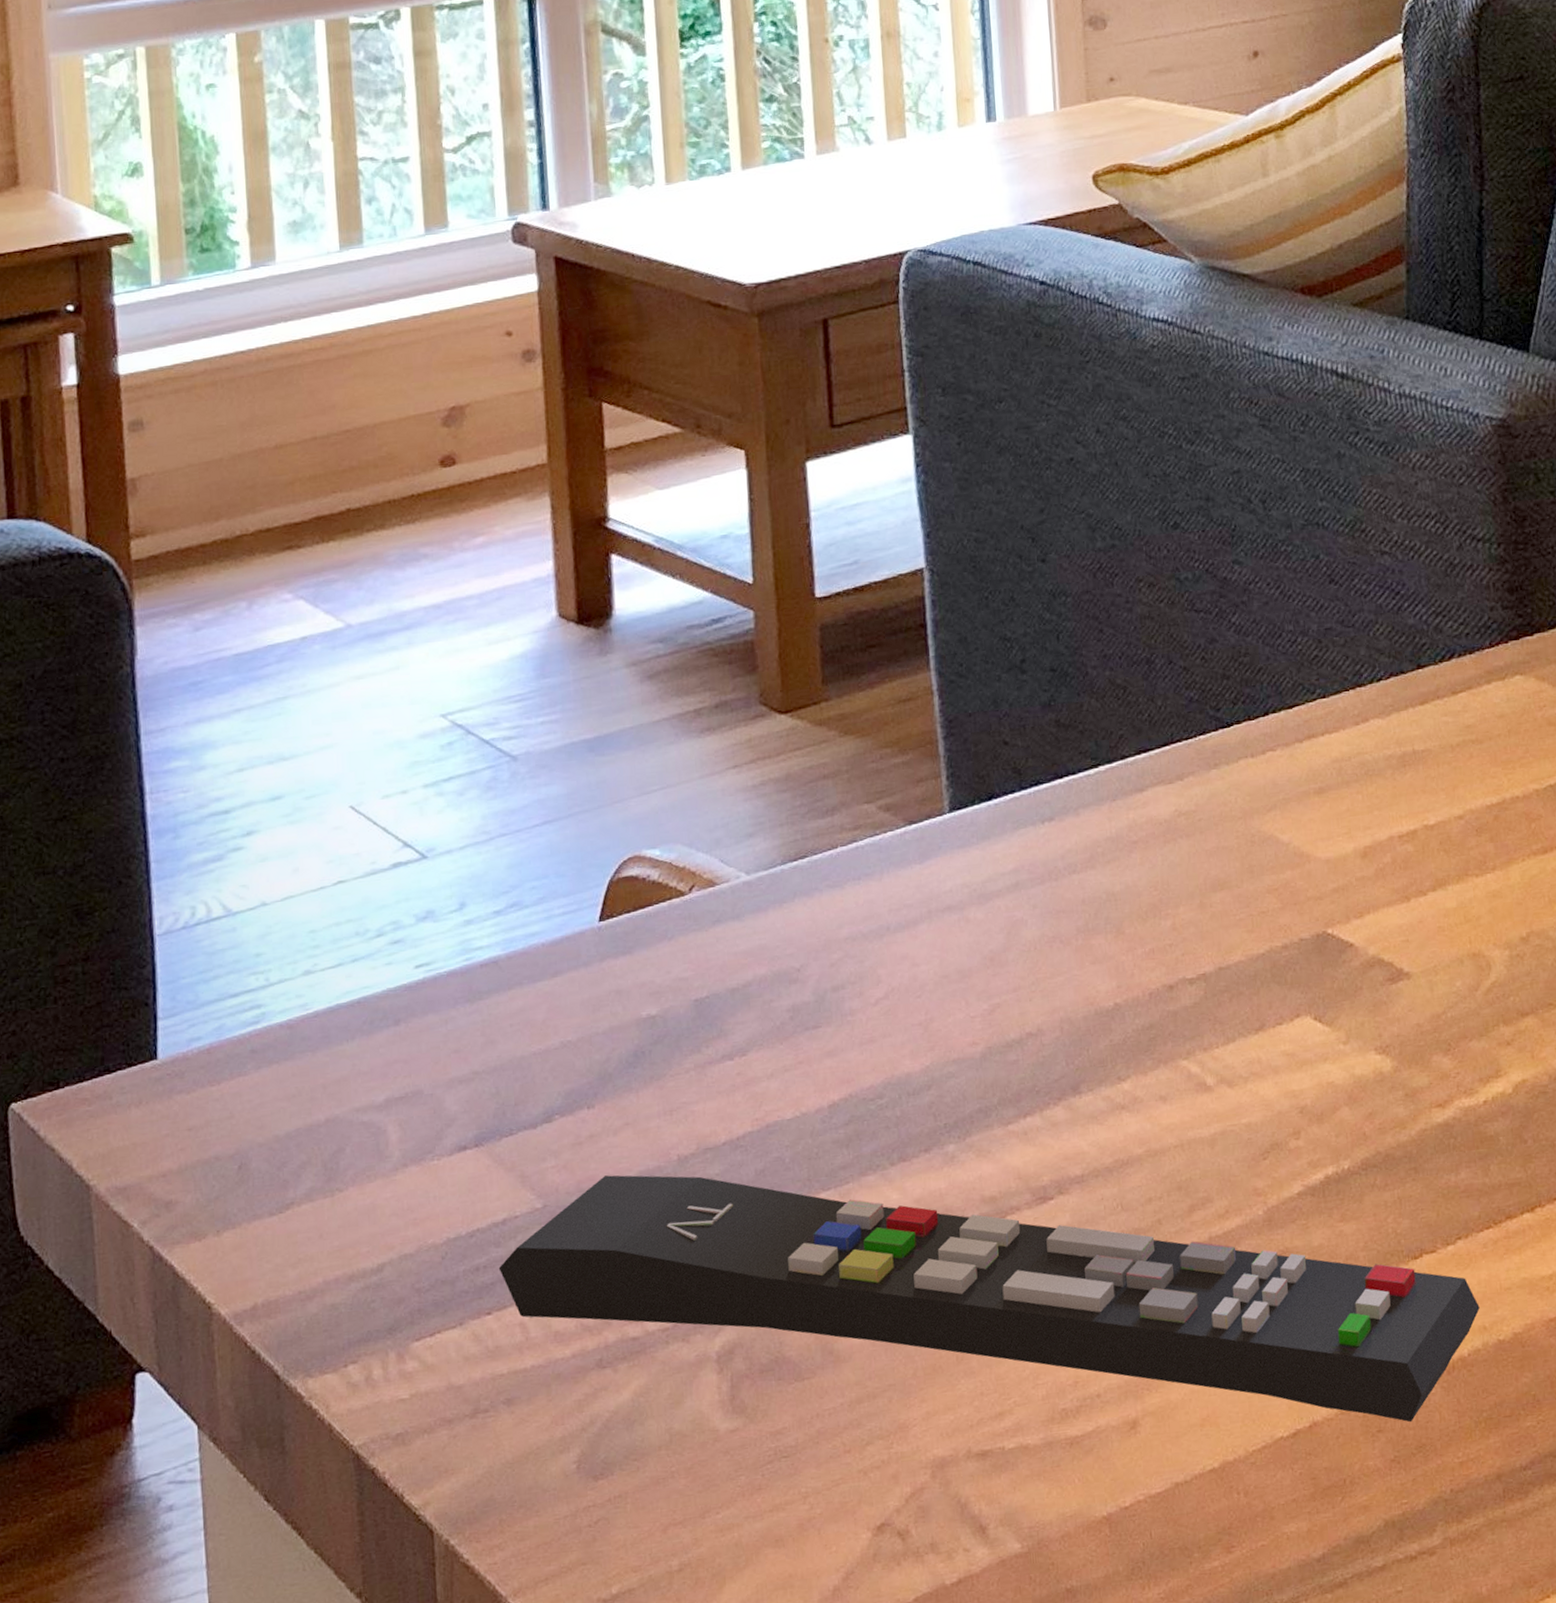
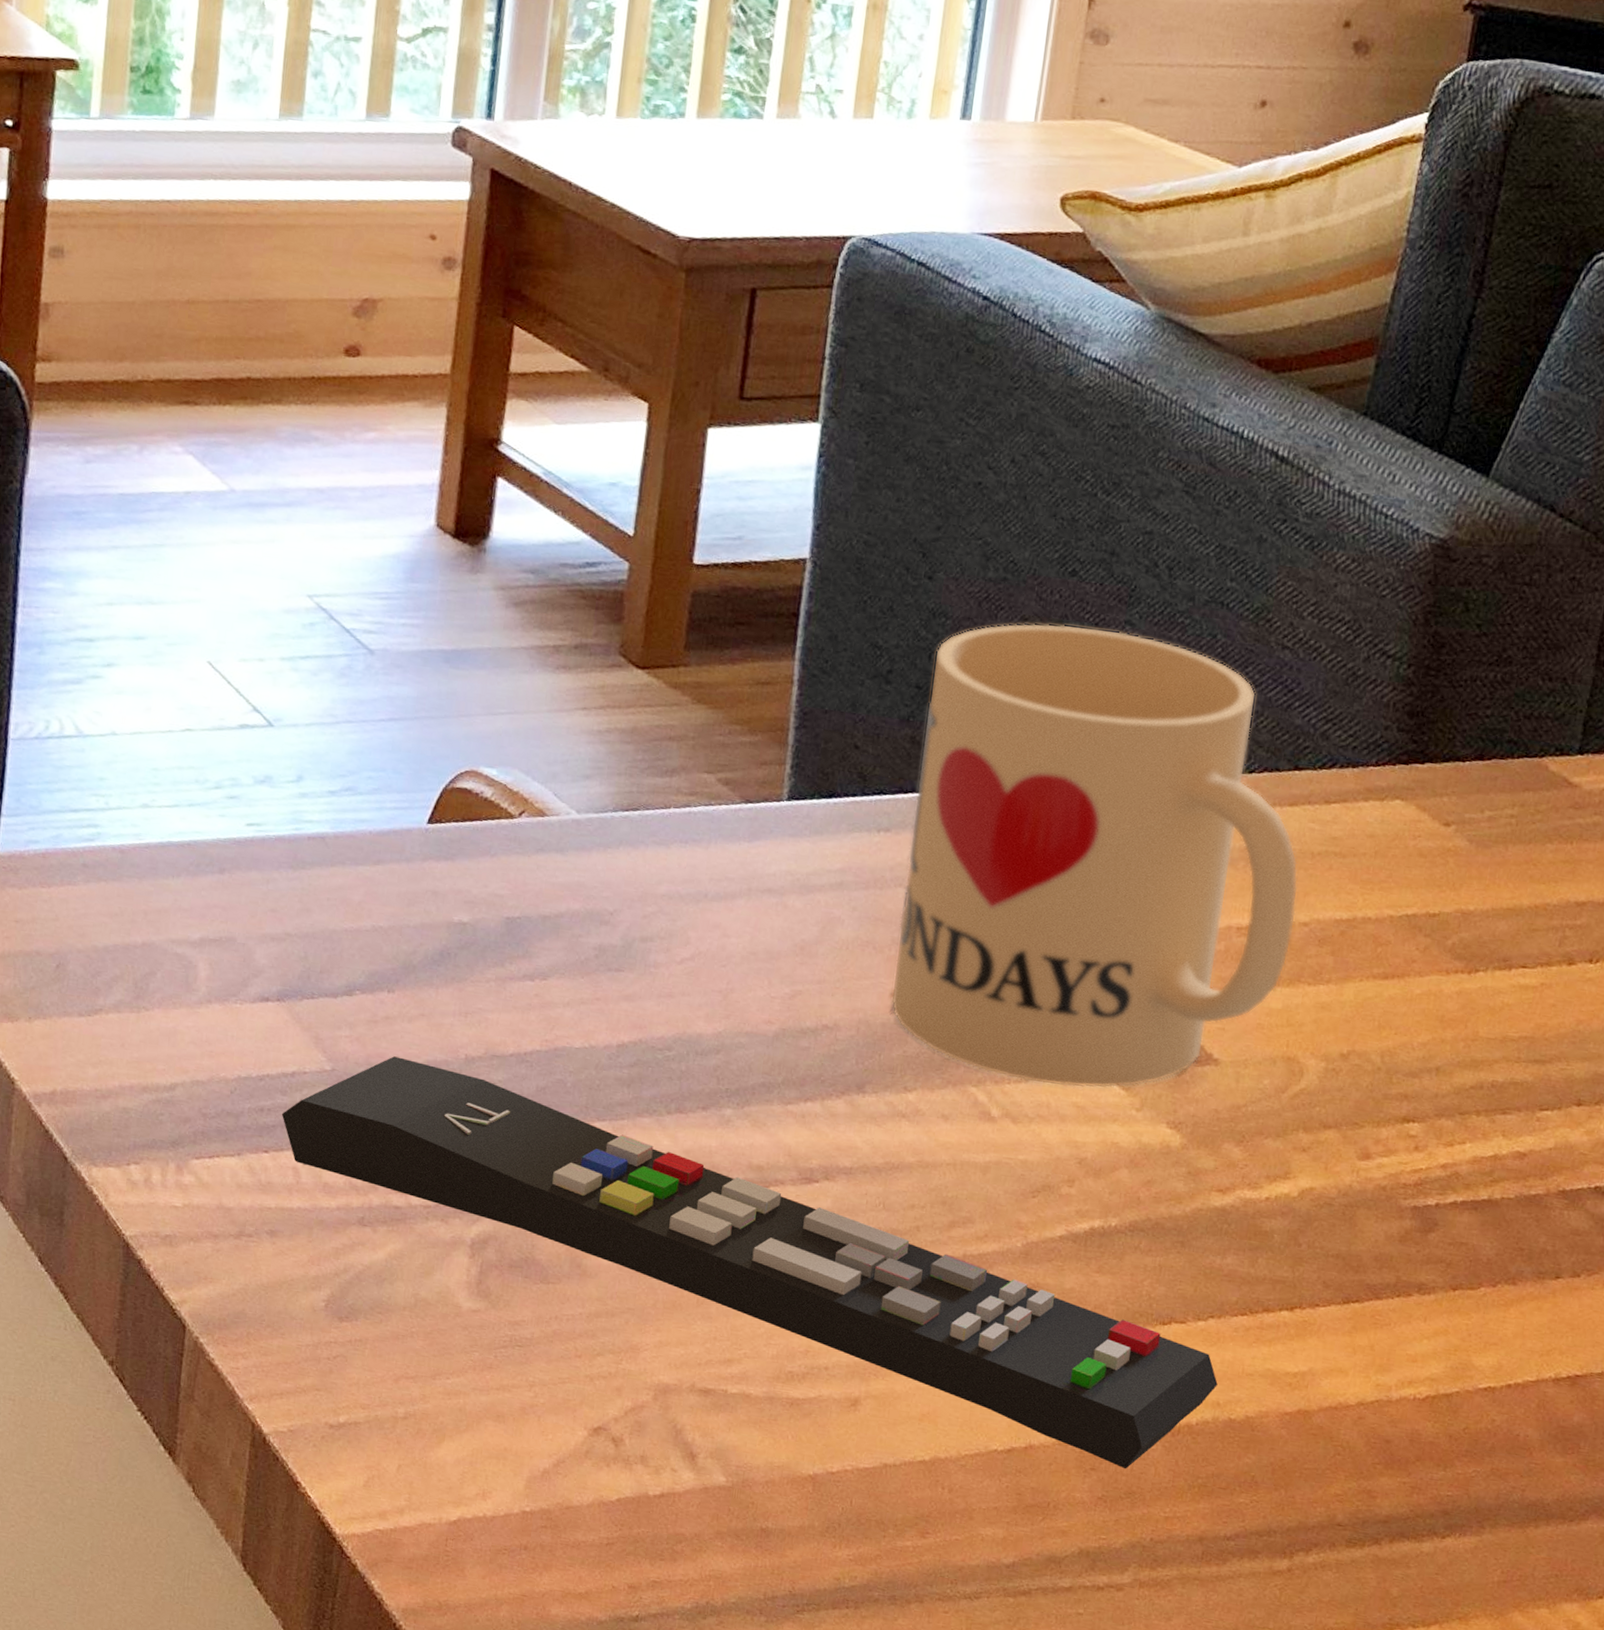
mug: none [1063,571,1452,1042] -> present [891,623,1298,1089]

